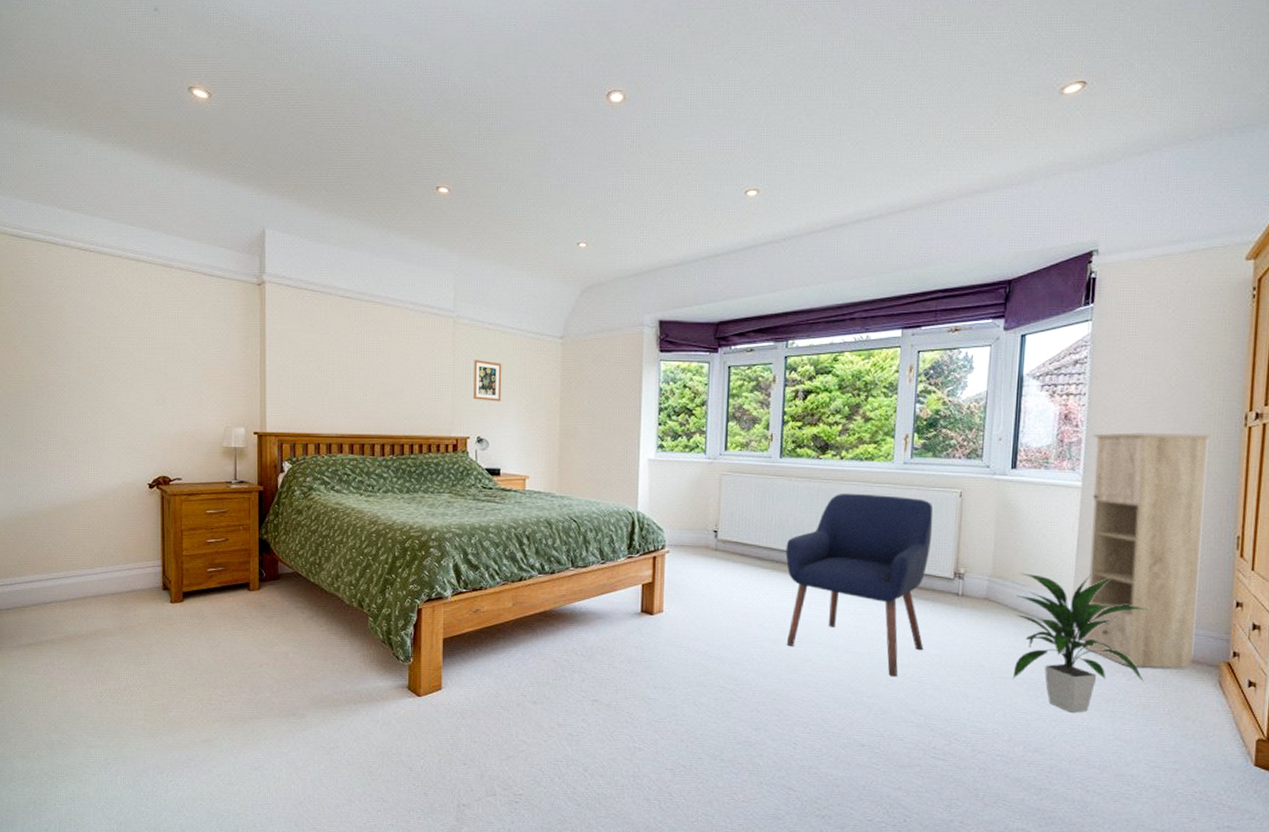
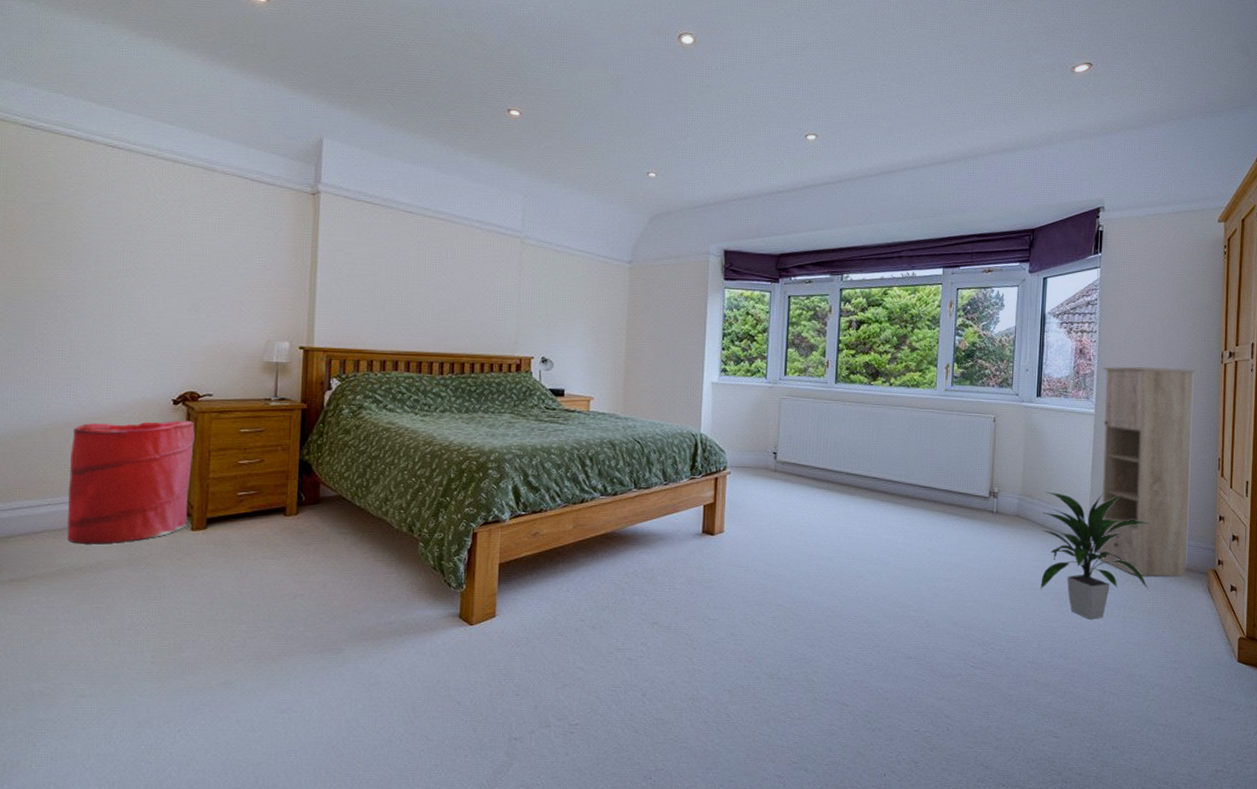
laundry hamper: none [68,502,169,614] -> present [67,420,195,544]
picture frame: present [473,360,502,402] -> none [539,280,569,323]
chair: present [785,493,933,677] -> none [840,417,971,591]

